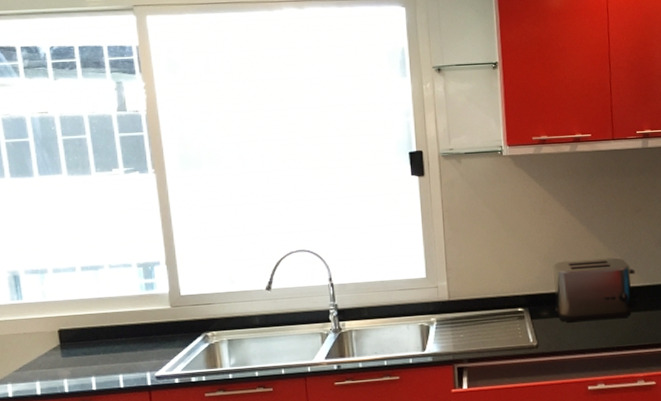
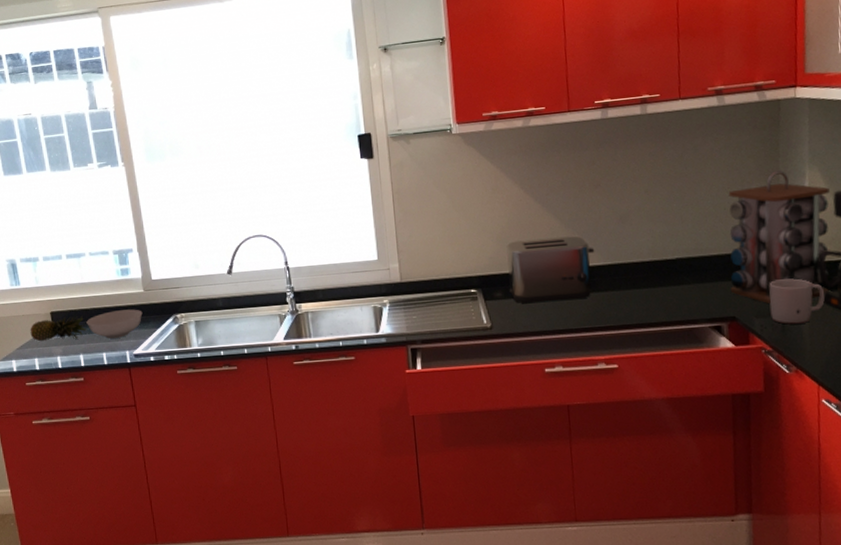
fruit: none [32,334,101,363] -> present [30,316,87,342]
bowl: none [101,327,168,359] -> present [86,309,143,339]

